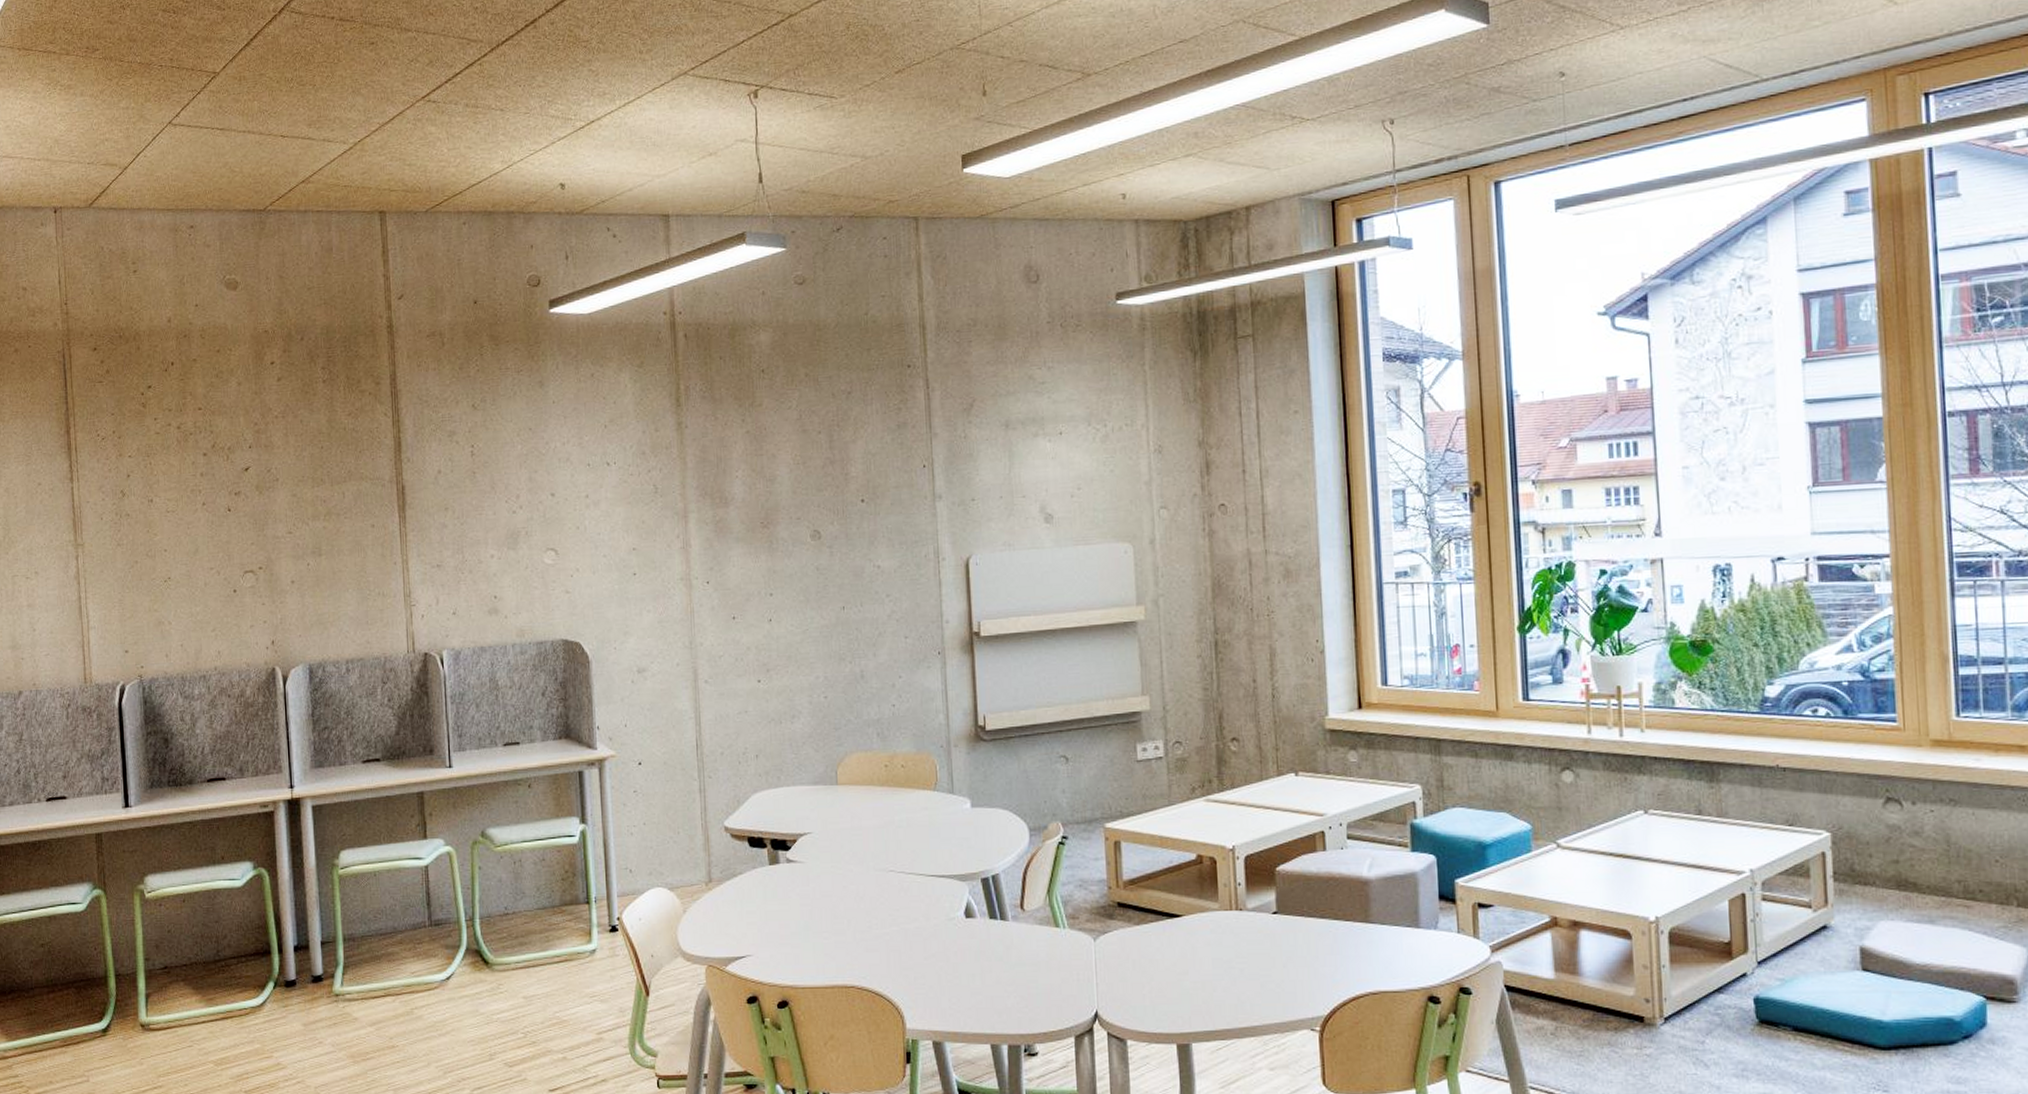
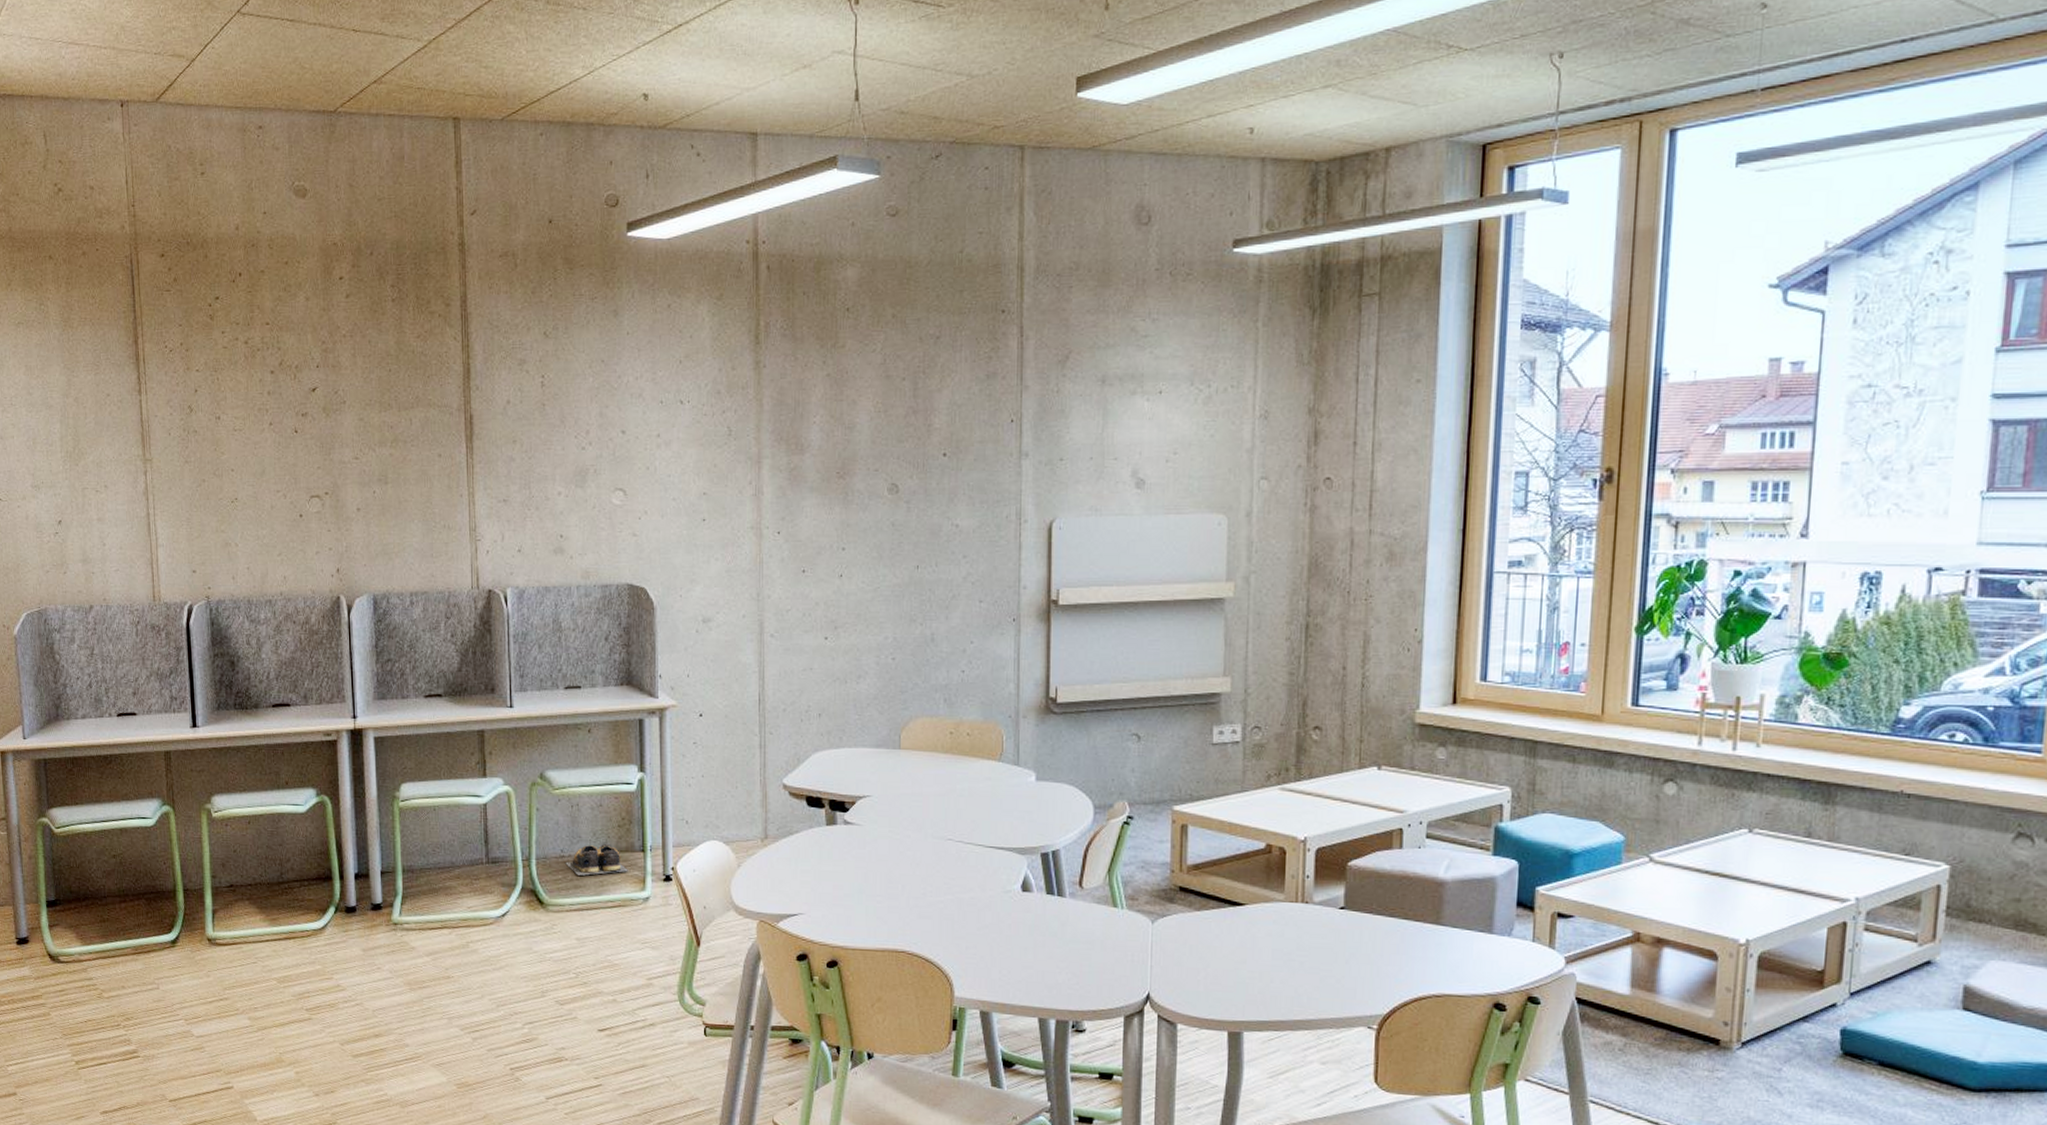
shoes: none [510,897,574,932] -> present [565,843,628,876]

